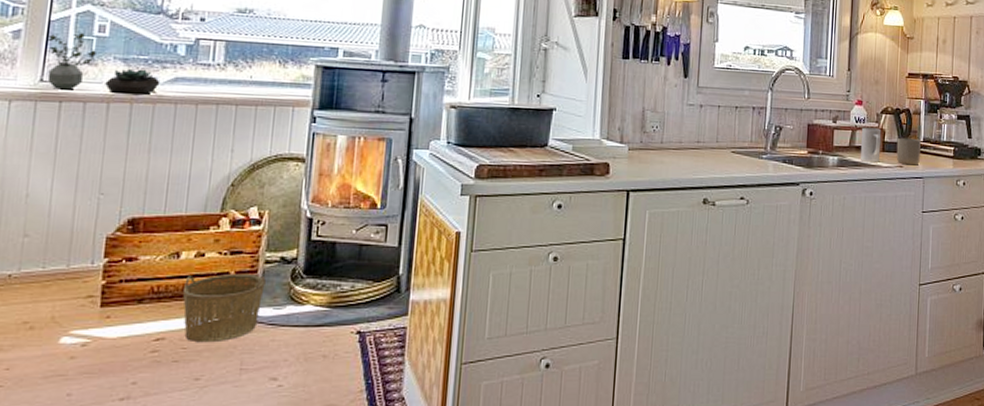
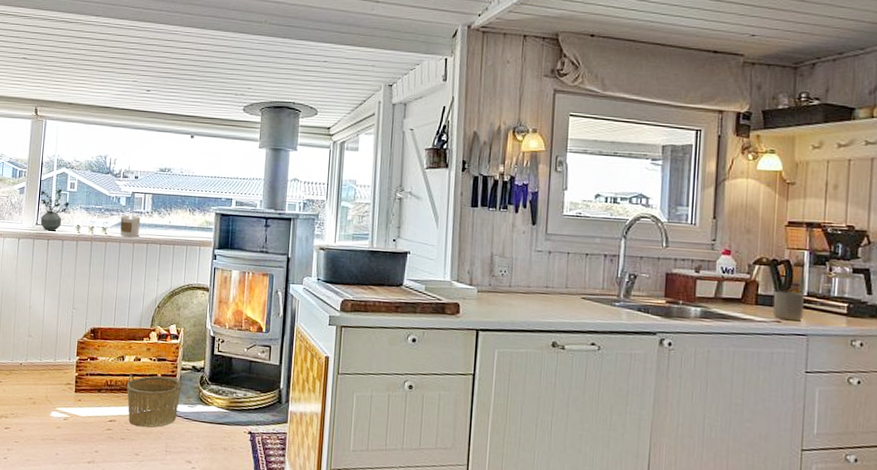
succulent plant: present [105,68,161,96] -> none [75,215,110,236]
candle: none [176,66,208,99] -> present [120,213,141,239]
mug: present [860,127,882,162] -> none [728,278,754,316]

